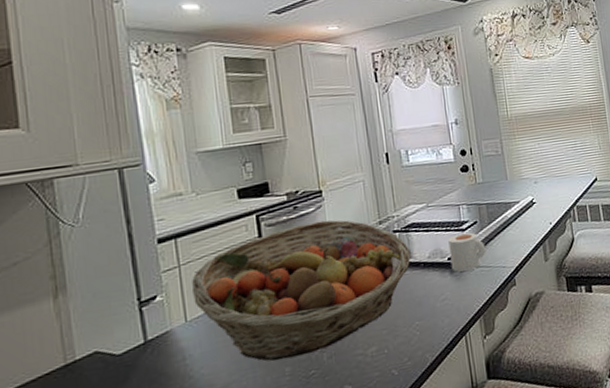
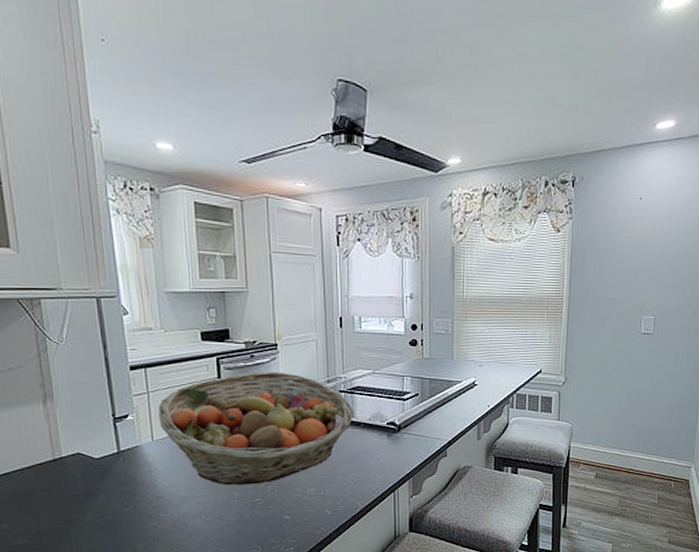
mug: present [448,232,486,272] -> none [389,403,423,436]

